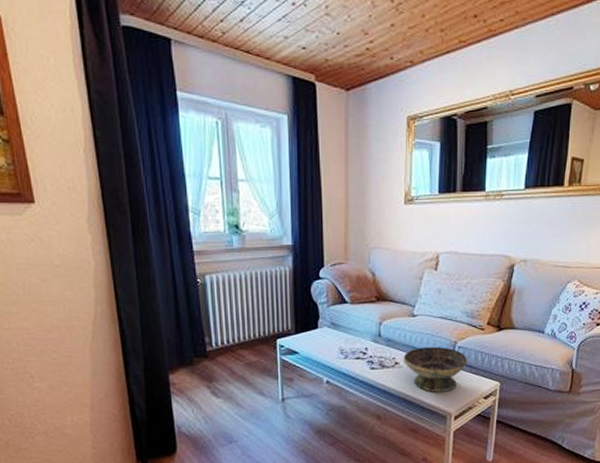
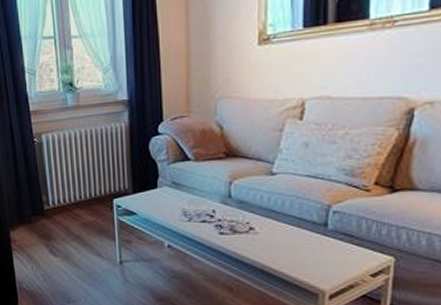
decorative bowl: present [403,346,468,392] -> none [259,210,347,265]

